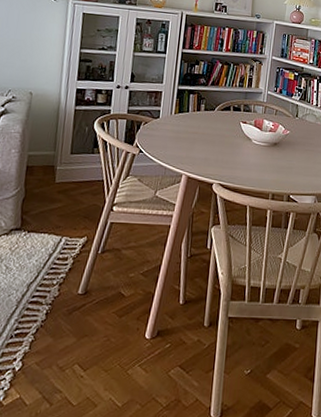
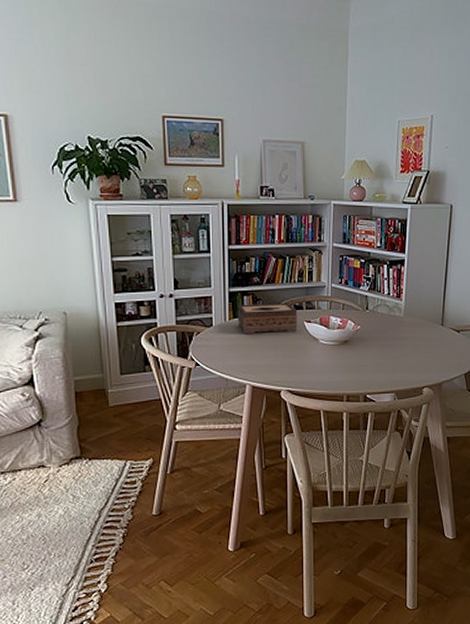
tissue box: none [182,101,236,130] -> present [237,302,298,334]

